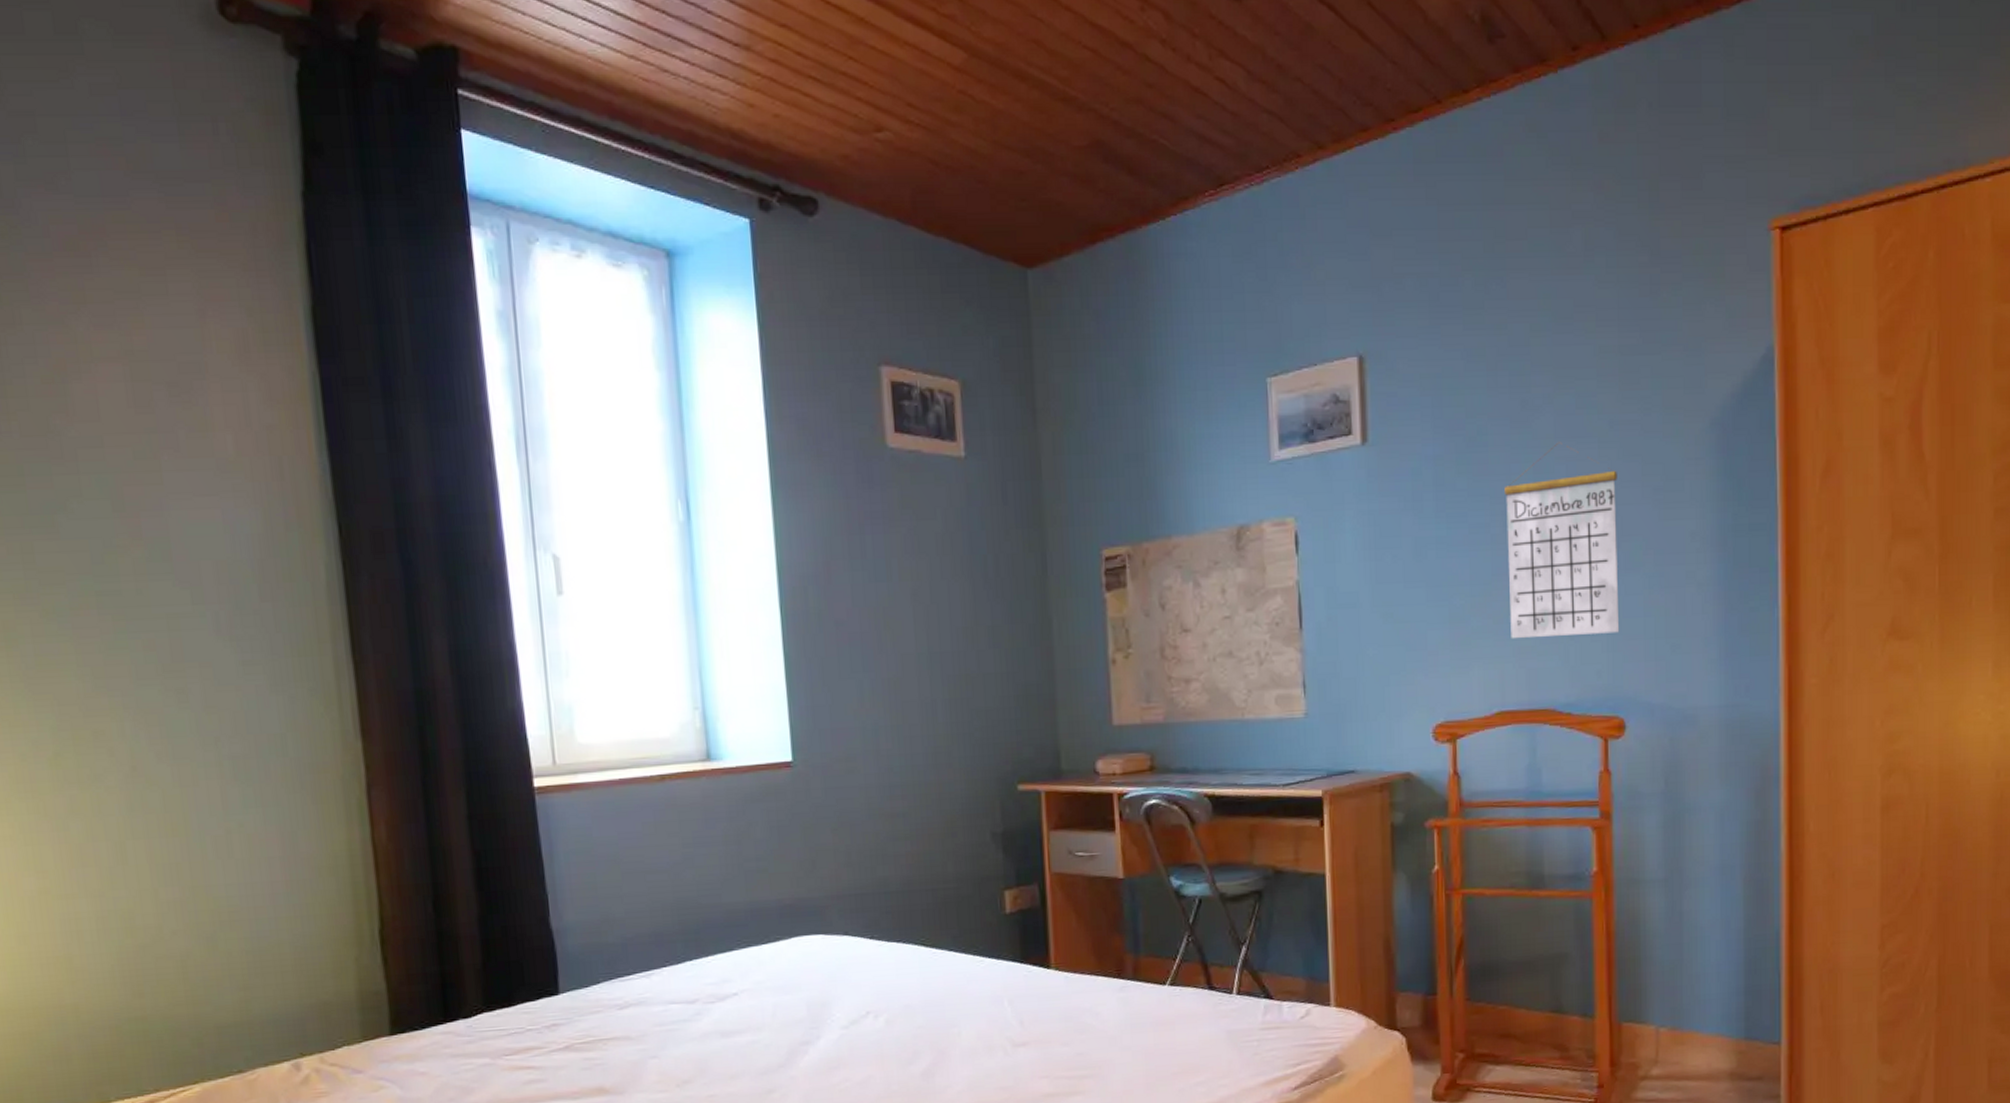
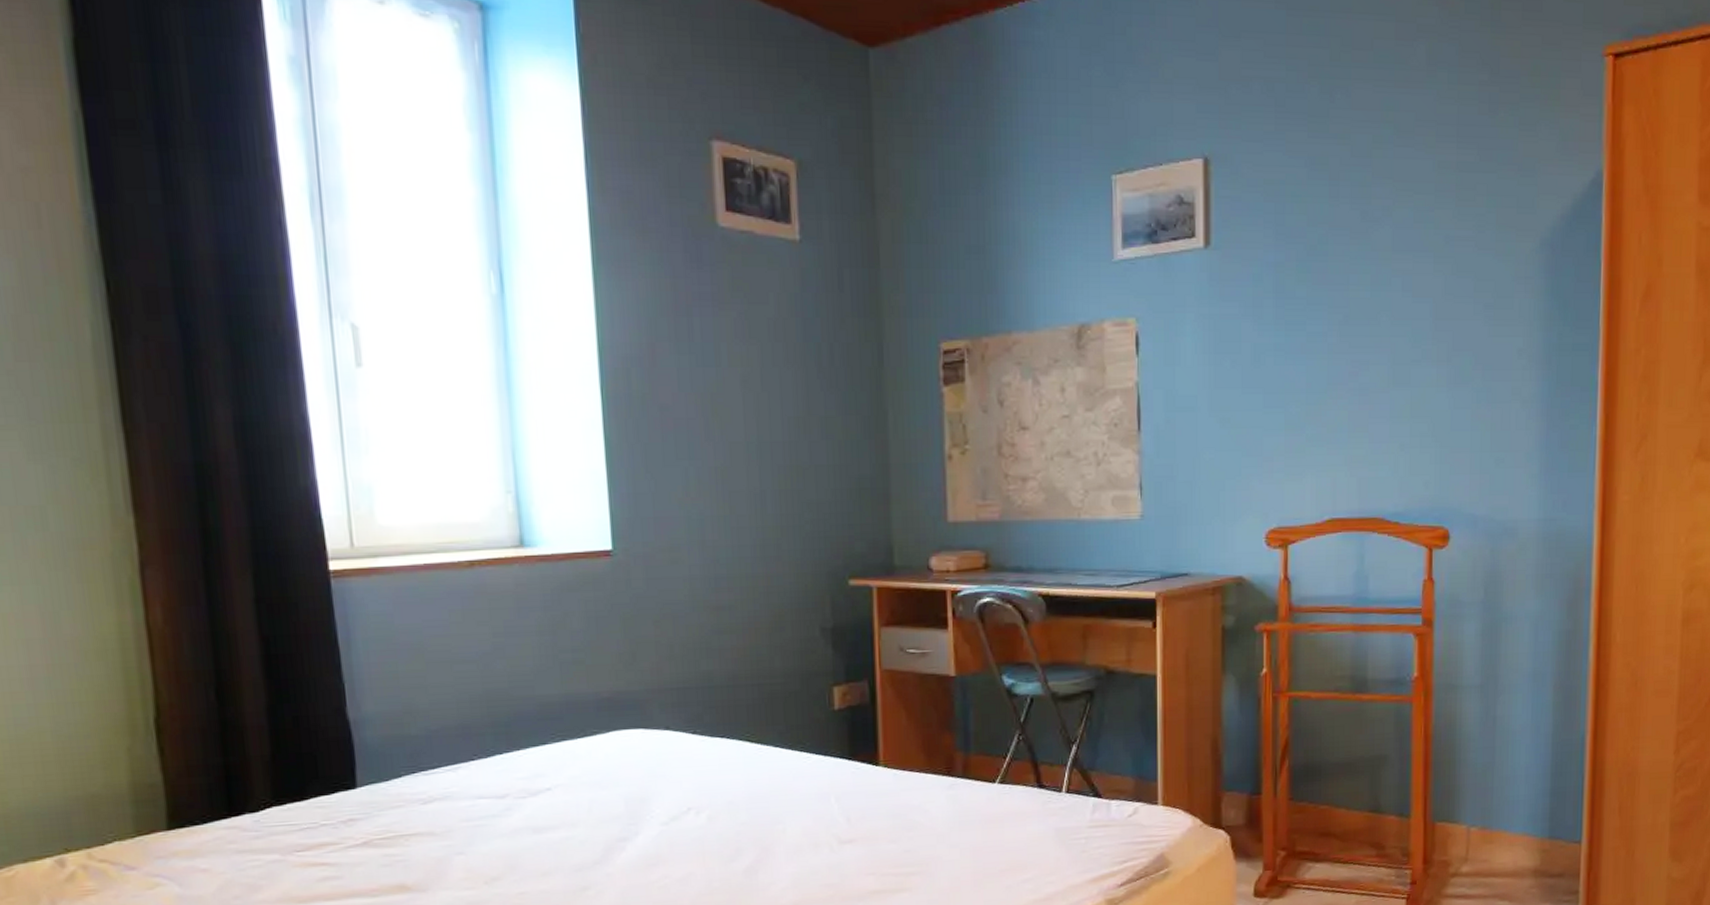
calendar: present [1504,442,1620,639] -> none [1342,255,1451,448]

